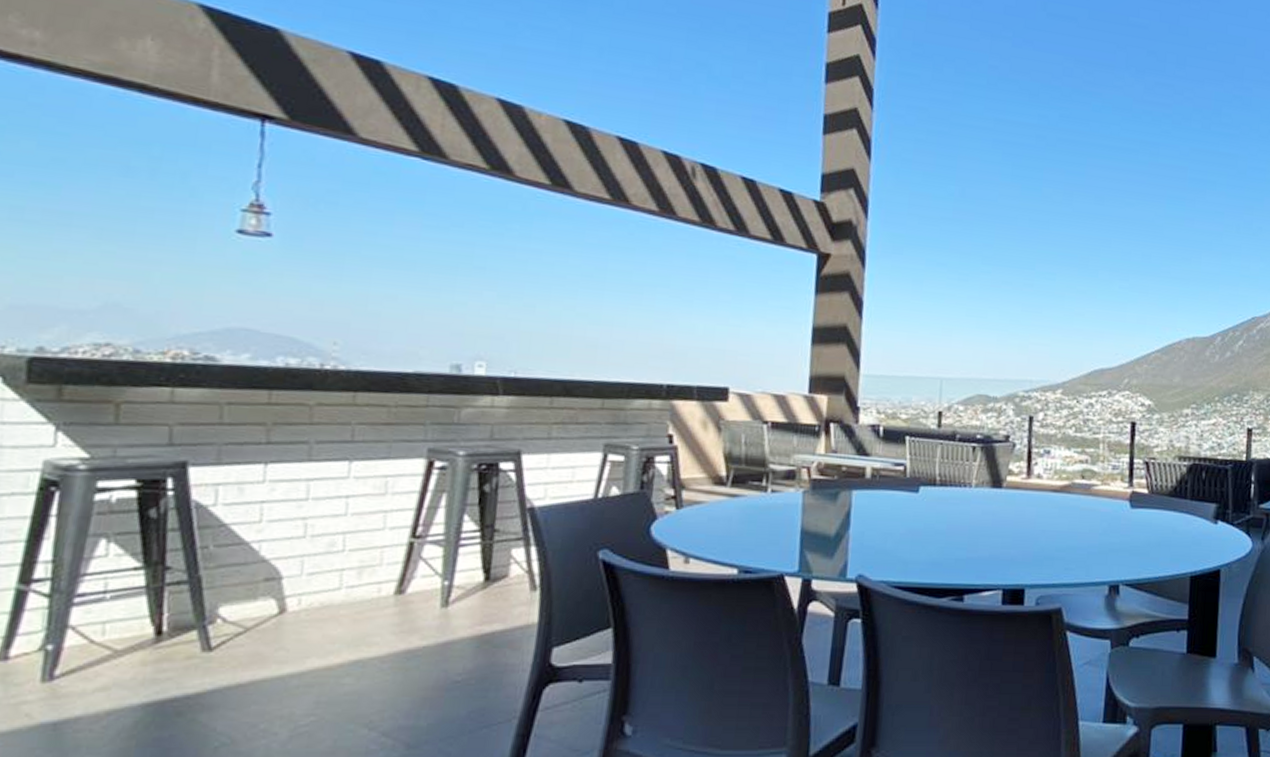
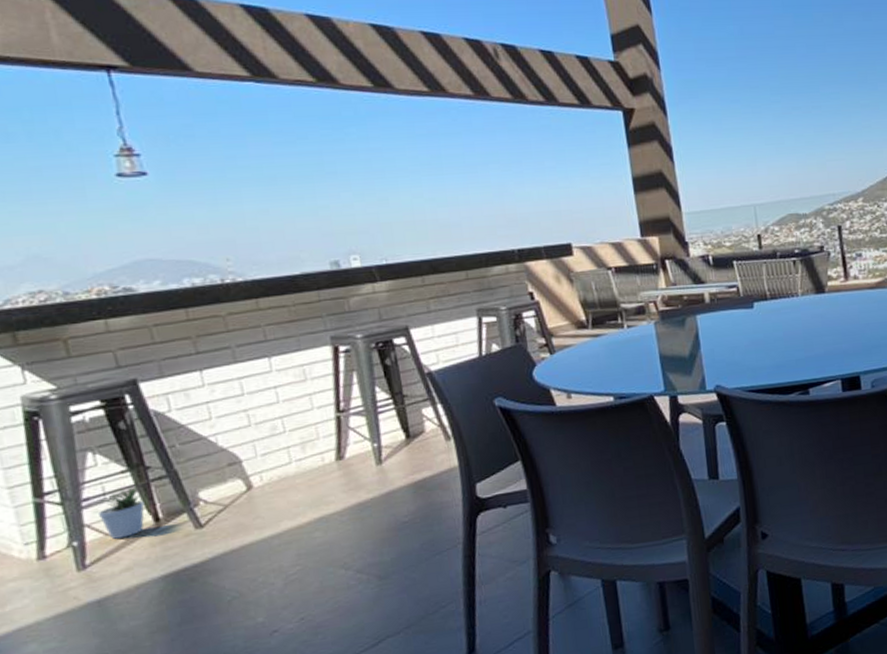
potted plant: none [88,586,151,649] -> present [97,484,145,539]

